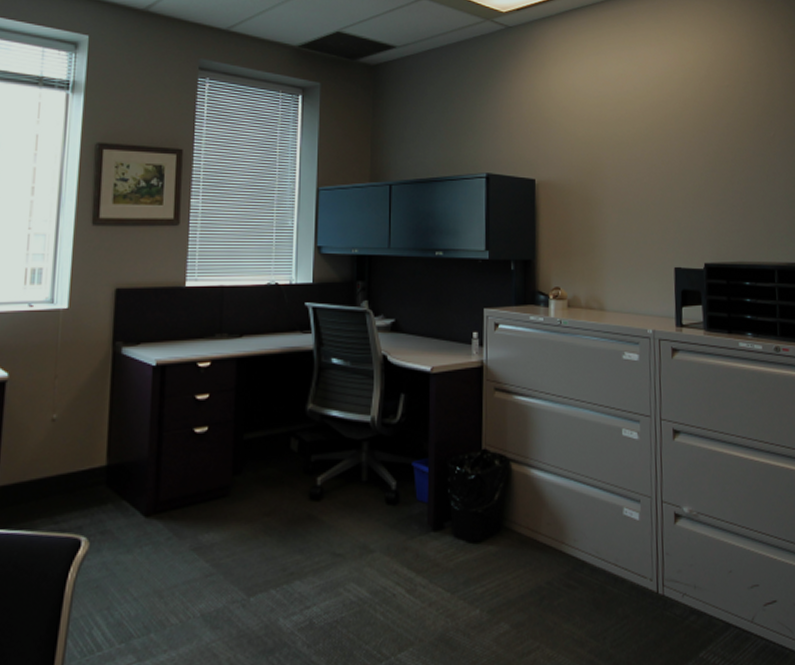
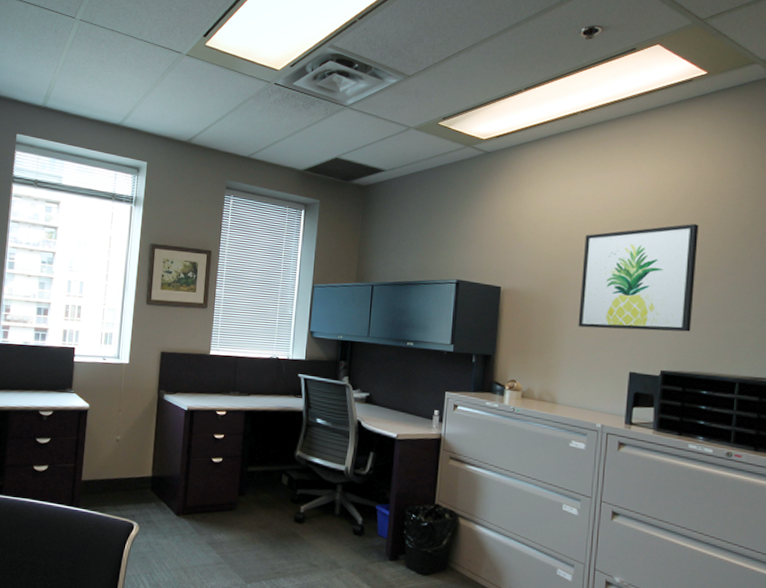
wall art: none [617,103,728,221] -> present [578,224,699,332]

